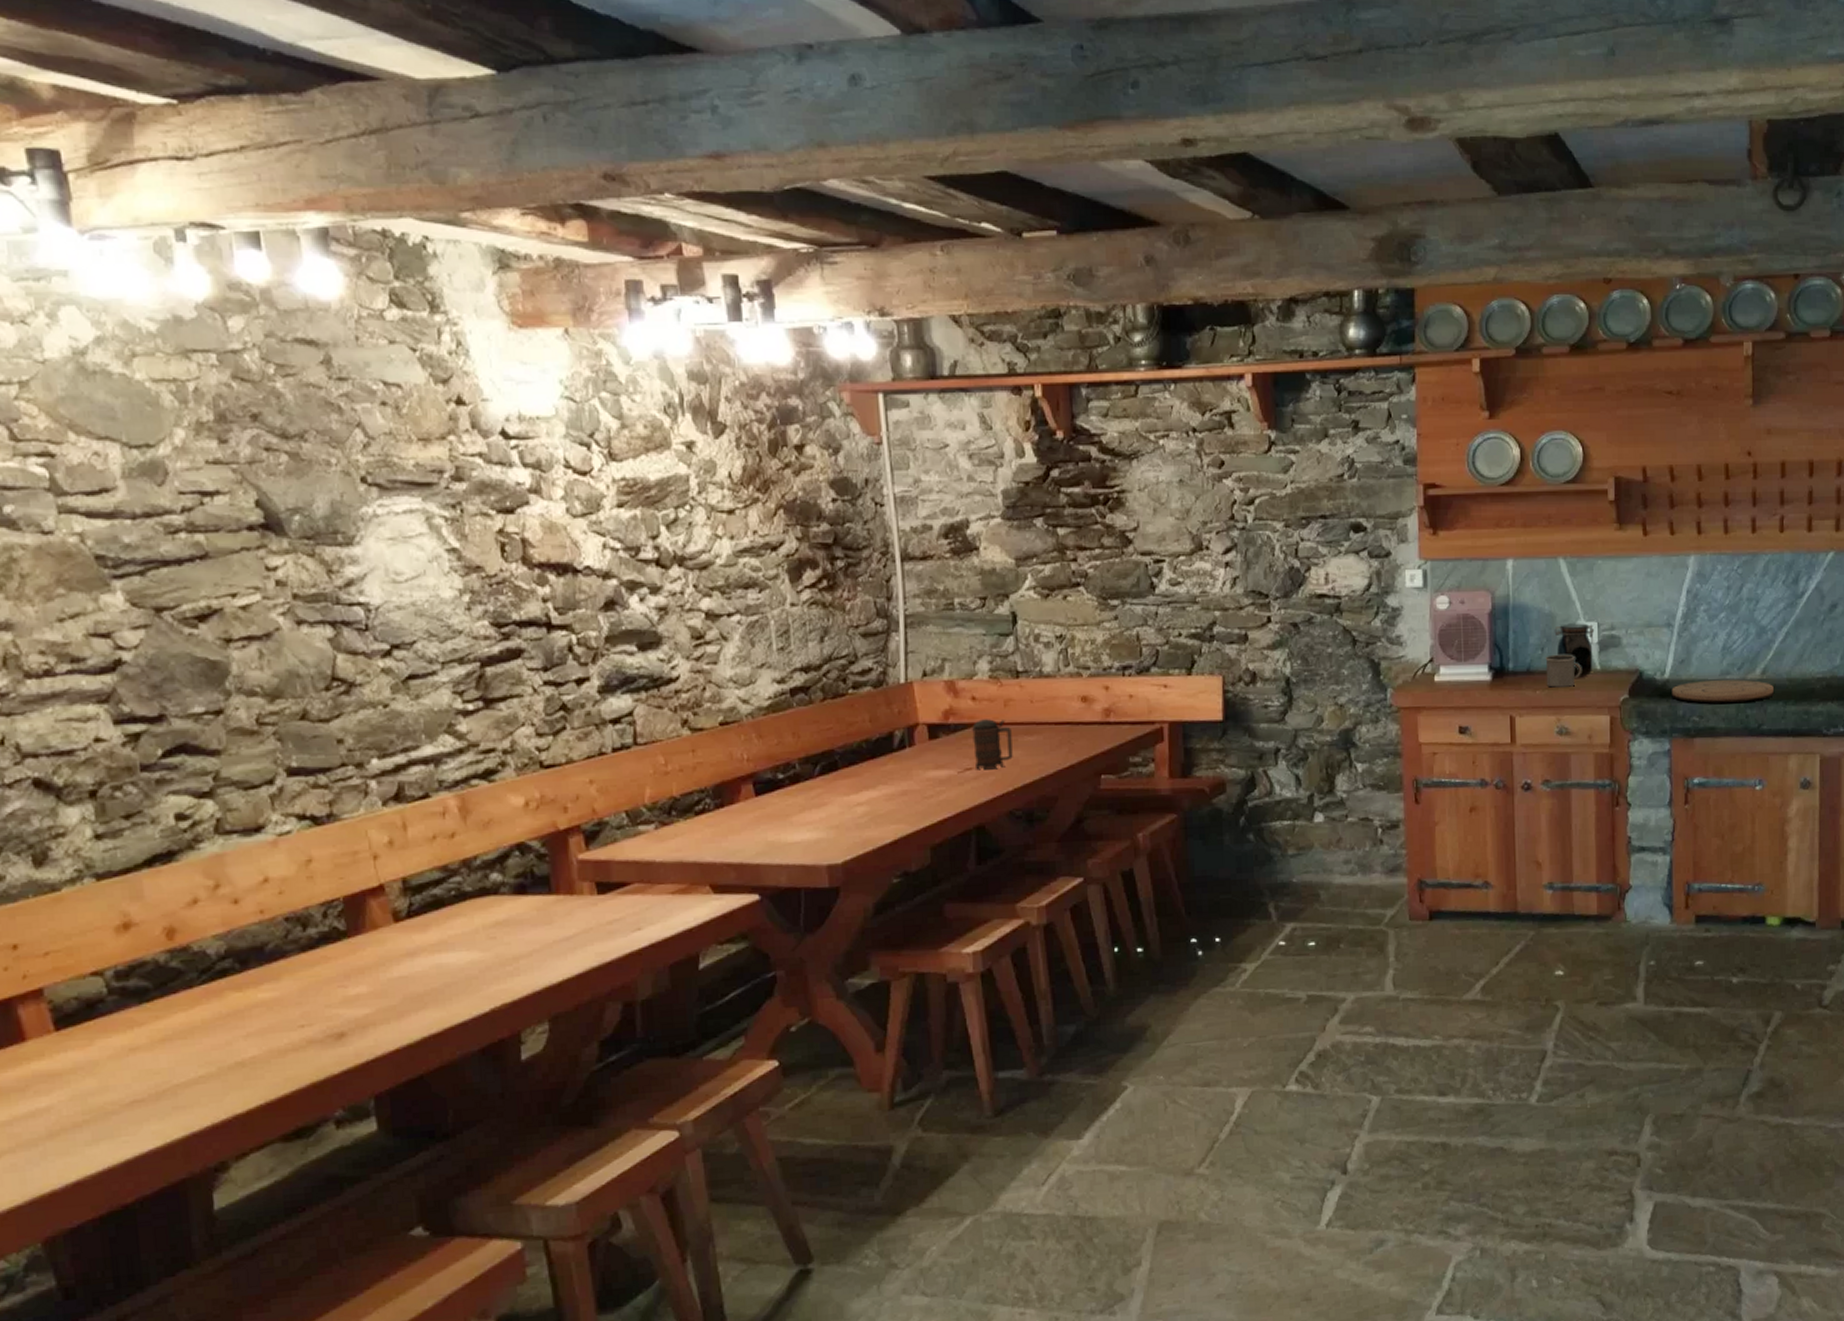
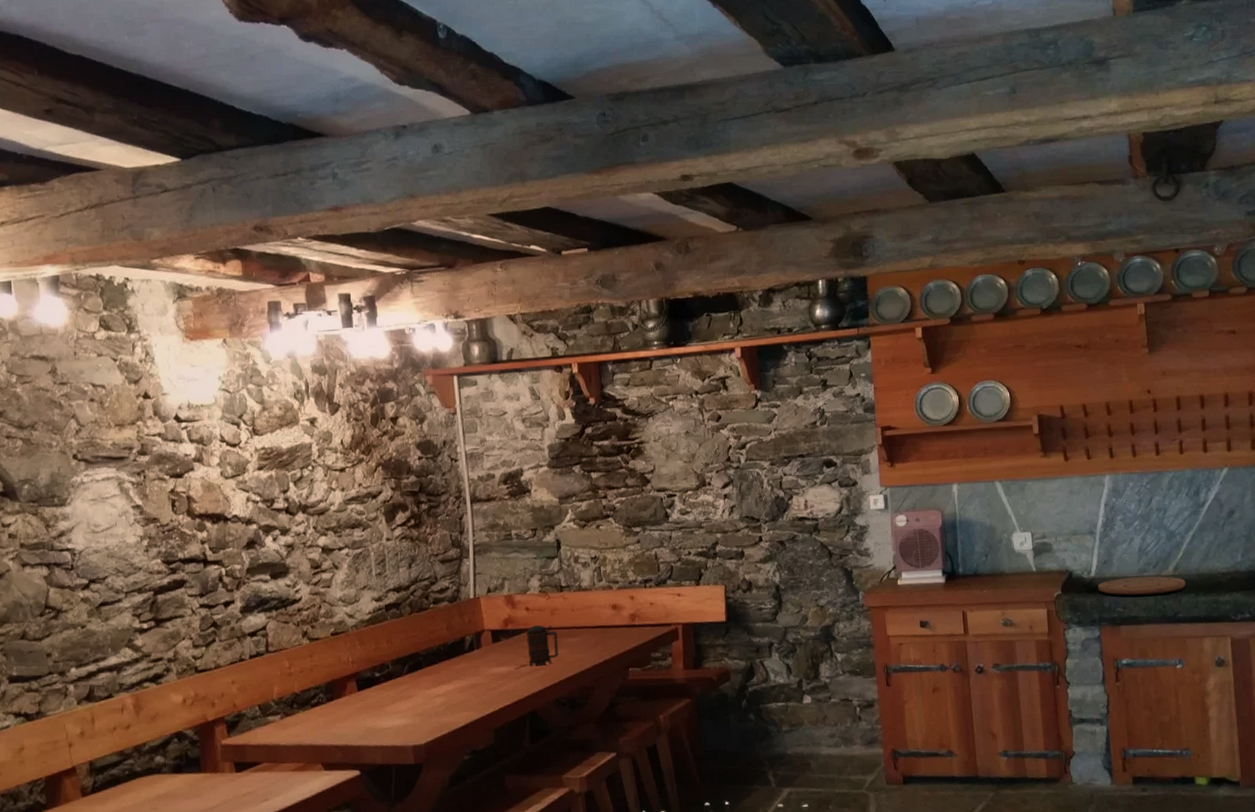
mug: present [1545,654,1582,689] -> none [989,559,1021,588]
jar: present [1554,623,1595,678] -> none [995,533,1030,578]

